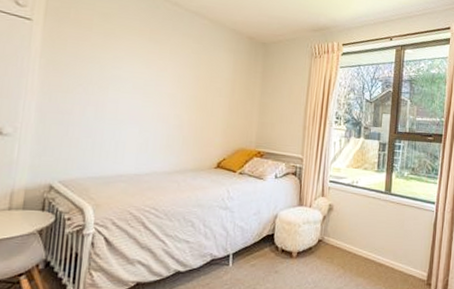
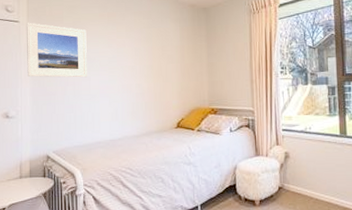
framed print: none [35,22,121,99] -> present [26,22,87,78]

